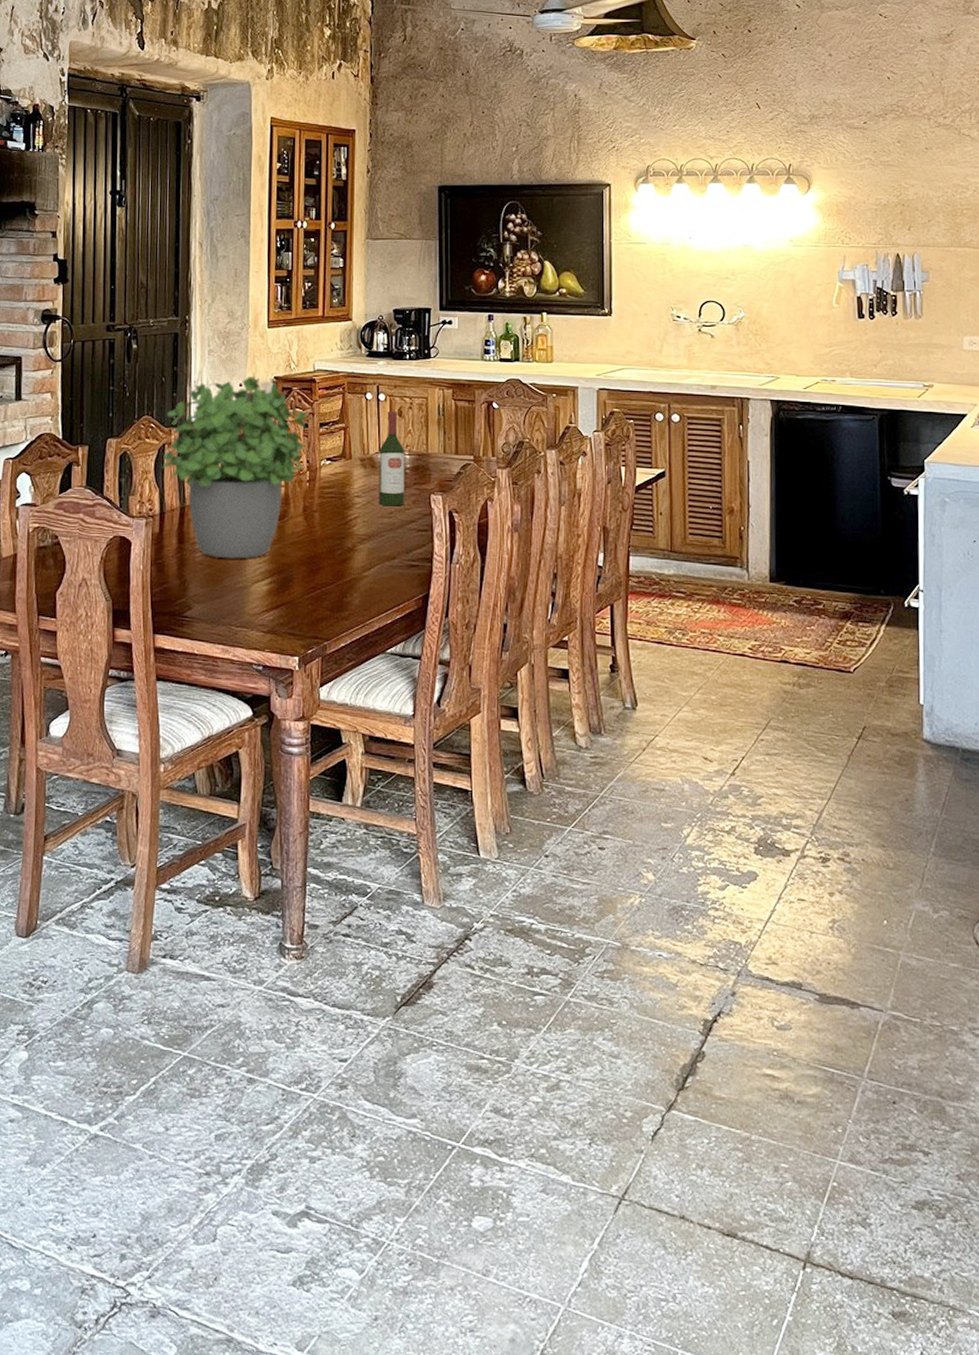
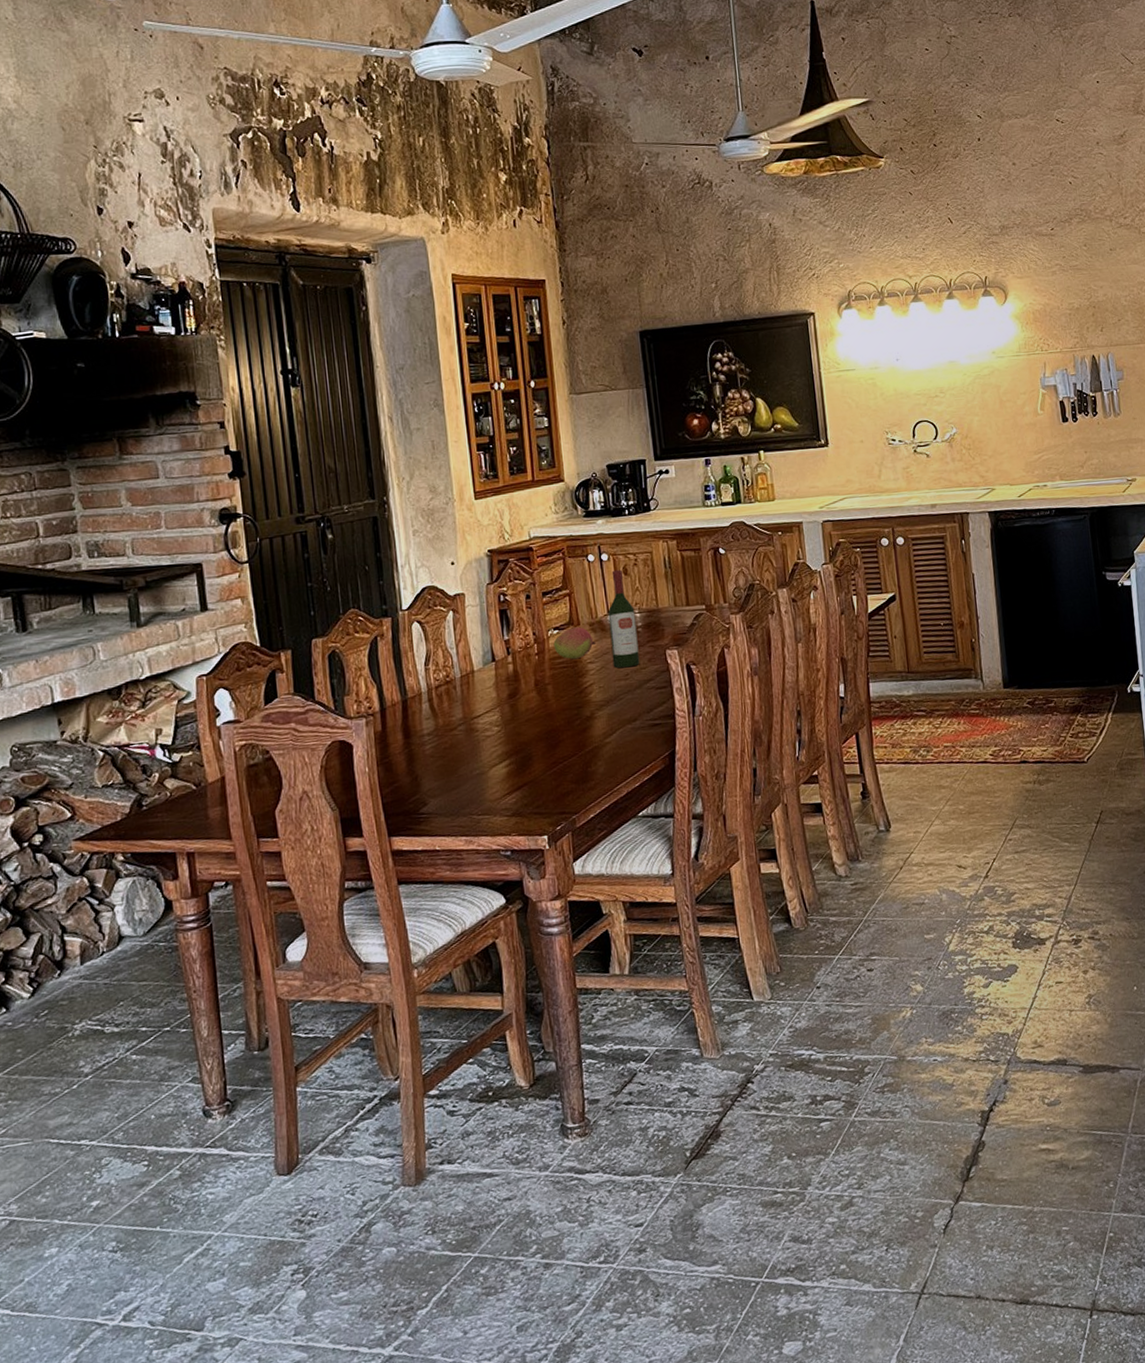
potted plant: present [162,372,307,559] -> none [375,548,530,748]
fruit: none [325,460,365,491] -> present [553,626,597,660]

